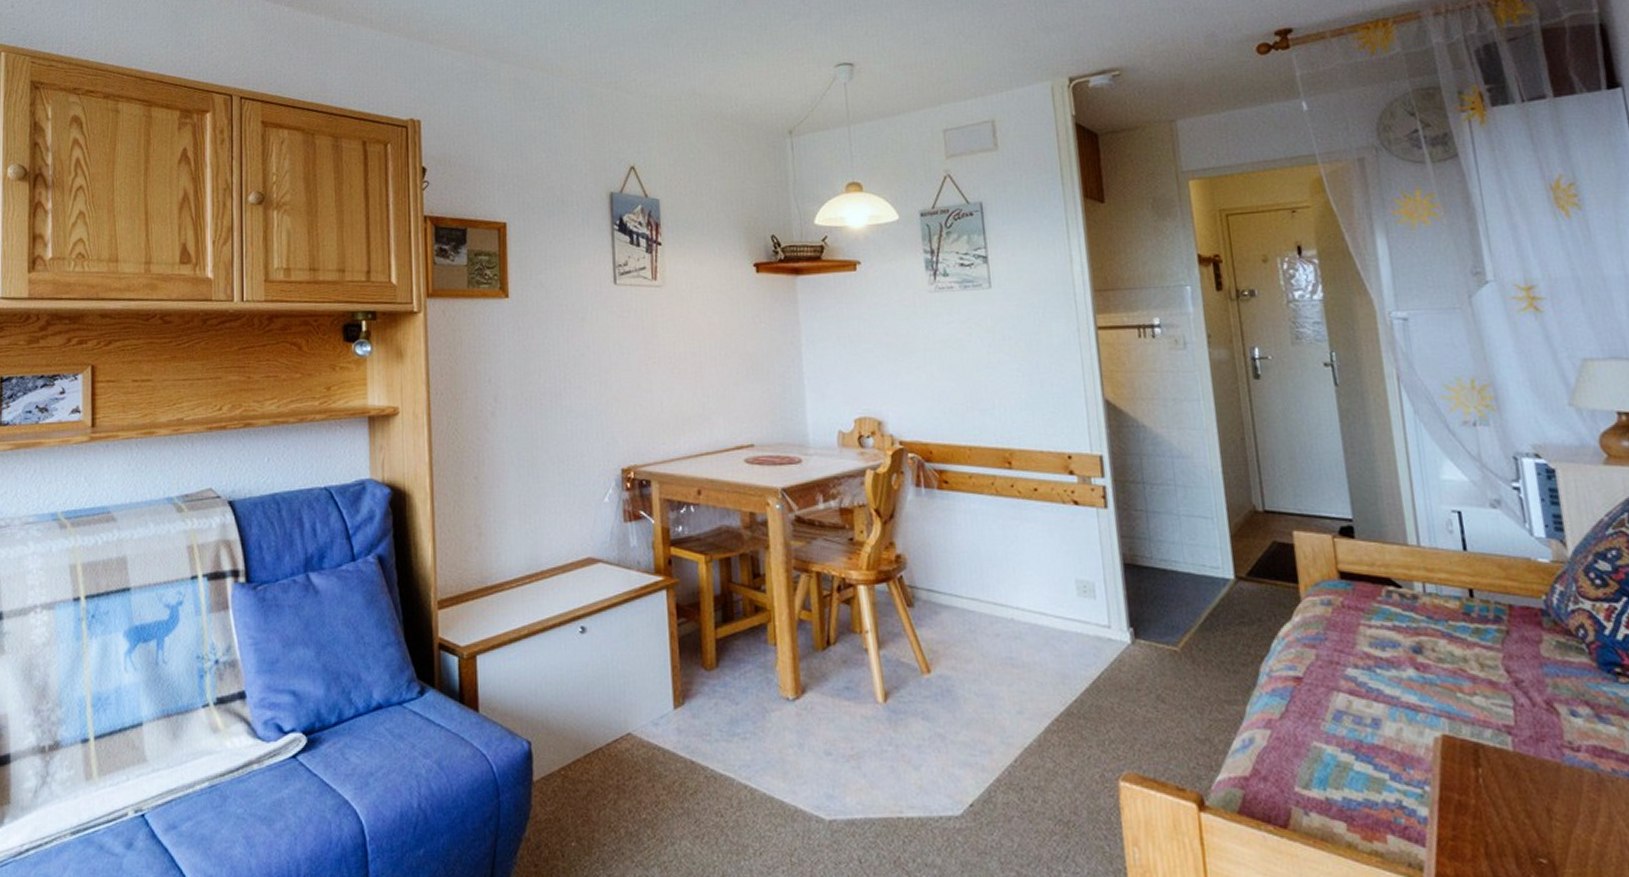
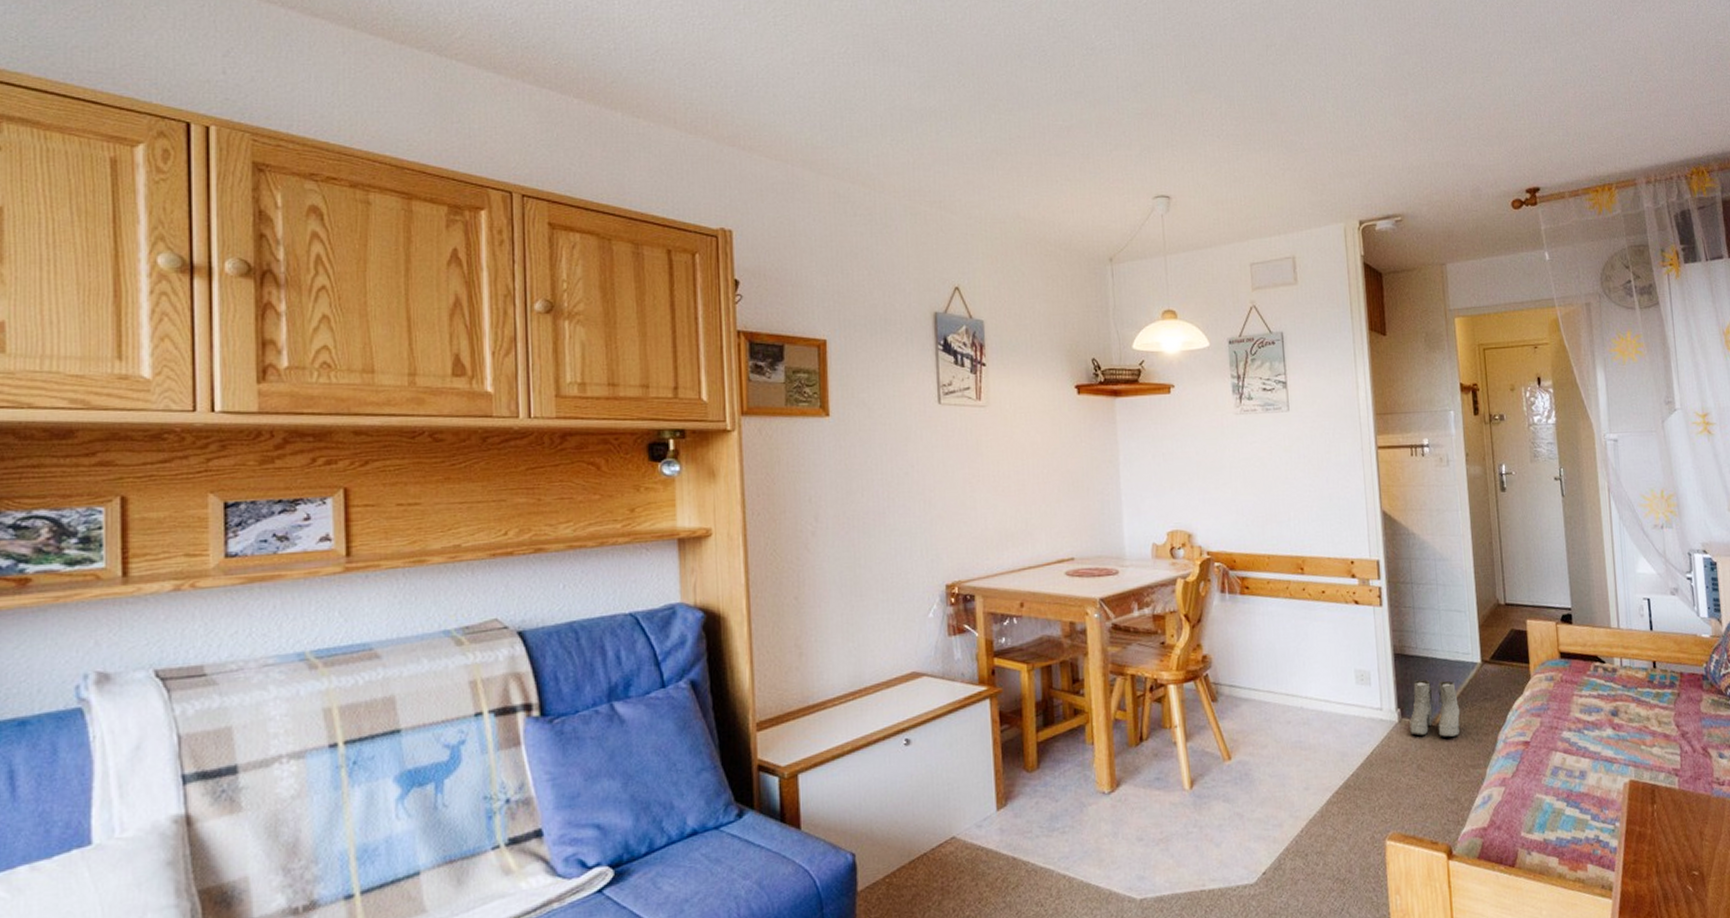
boots: none [1145,595,1210,666] -> present [1409,679,1461,738]

